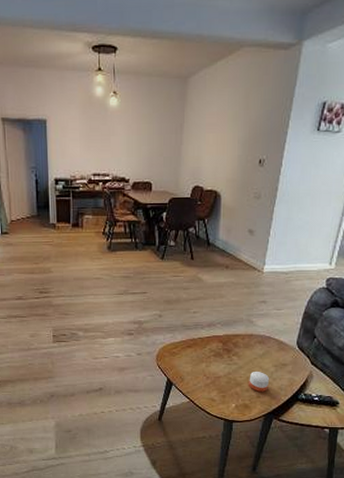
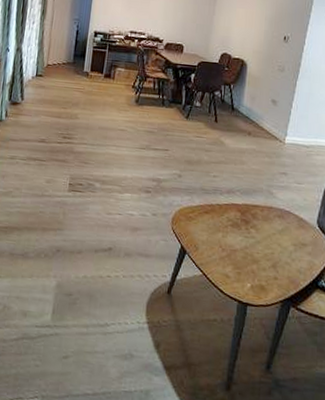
candle: present [249,371,270,392] -> none [266,248,289,273]

